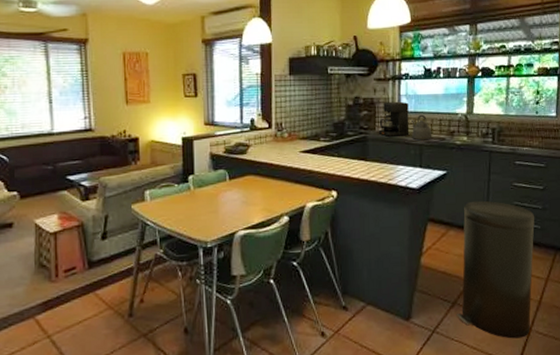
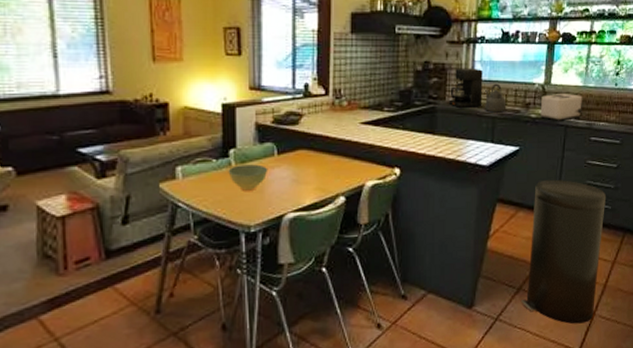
bowl: none [187,188,222,212] -> present [228,164,268,192]
toaster: none [464,121,505,147] -> present [540,92,582,121]

